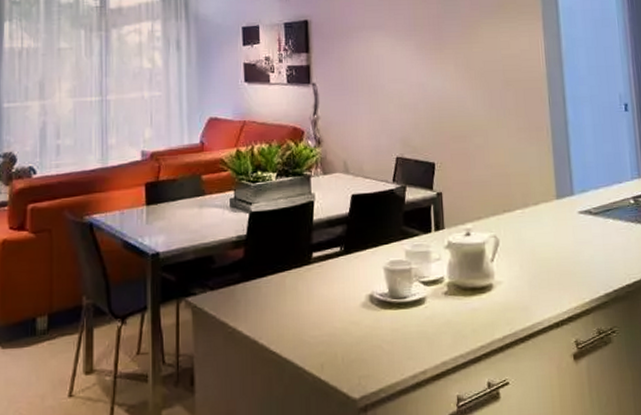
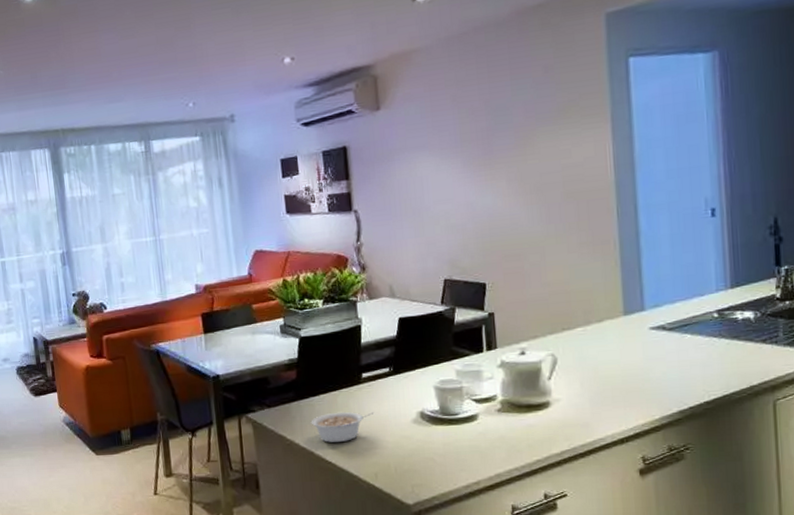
legume: none [256,294,323,330] -> present [311,411,374,443]

